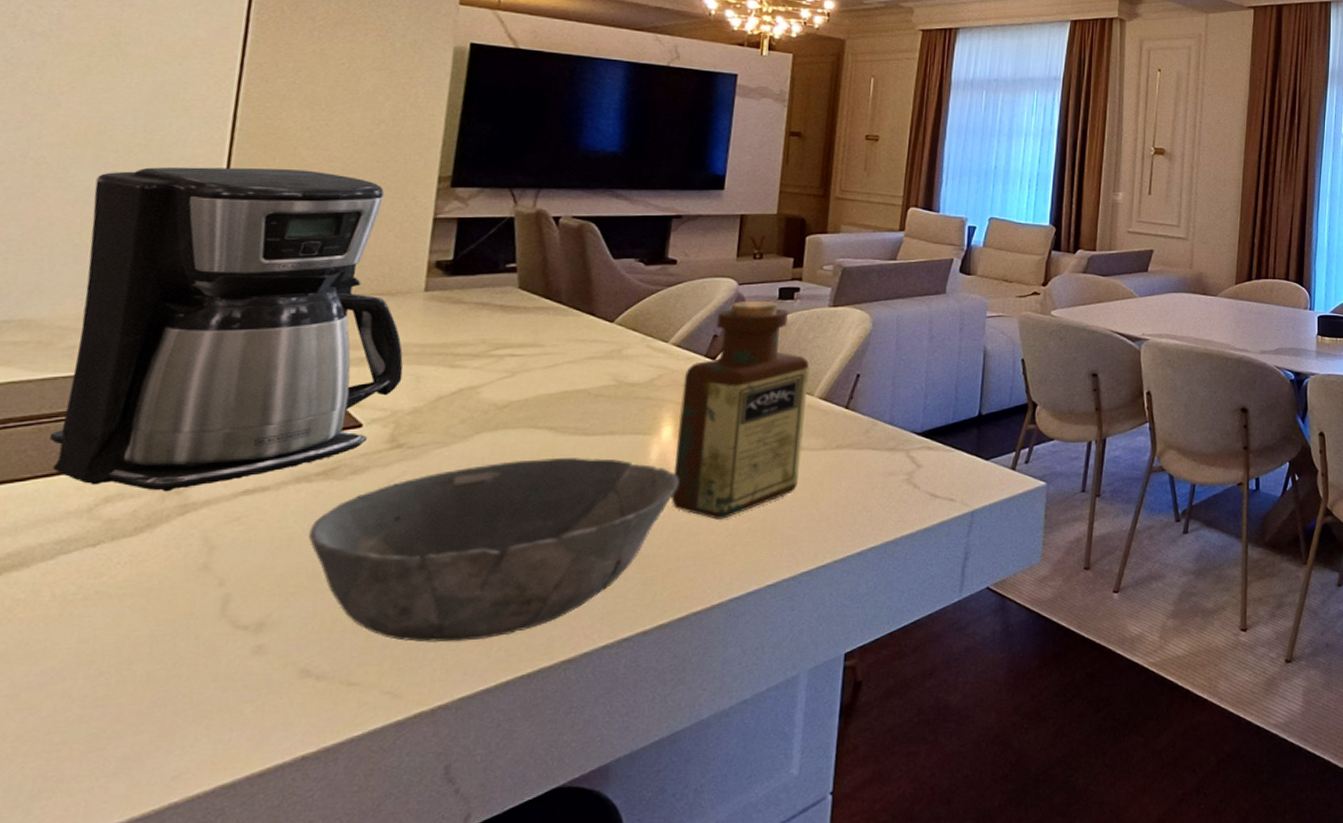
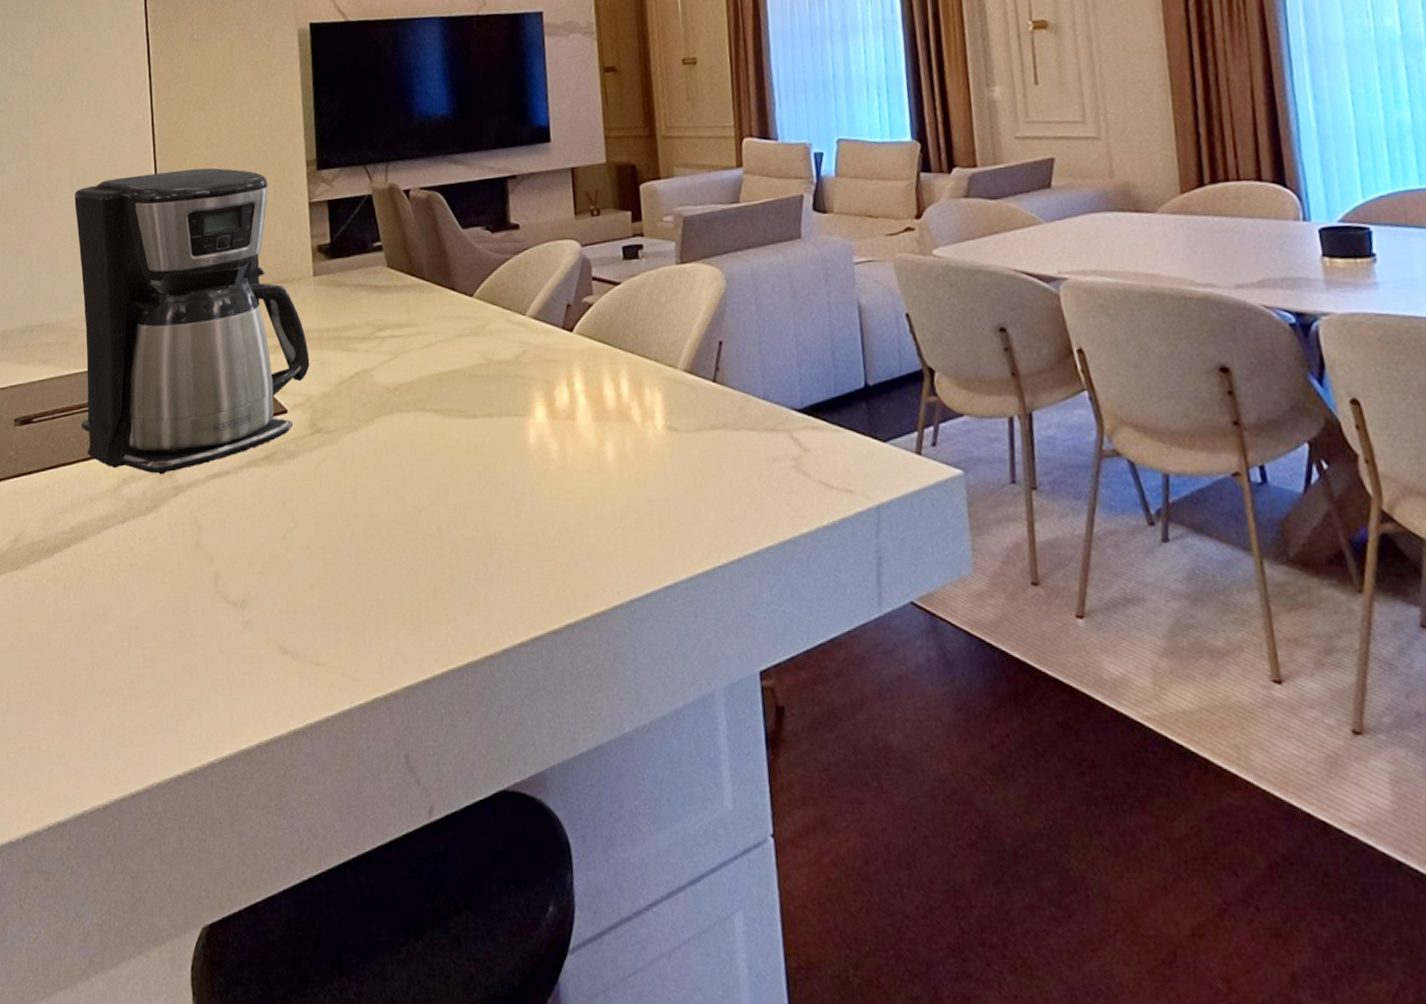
bowl: present [308,457,680,643] -> none [265,441,561,629]
bottle: present [671,300,810,520] -> none [546,262,678,510]

